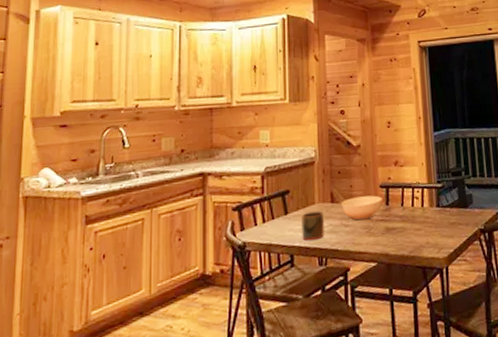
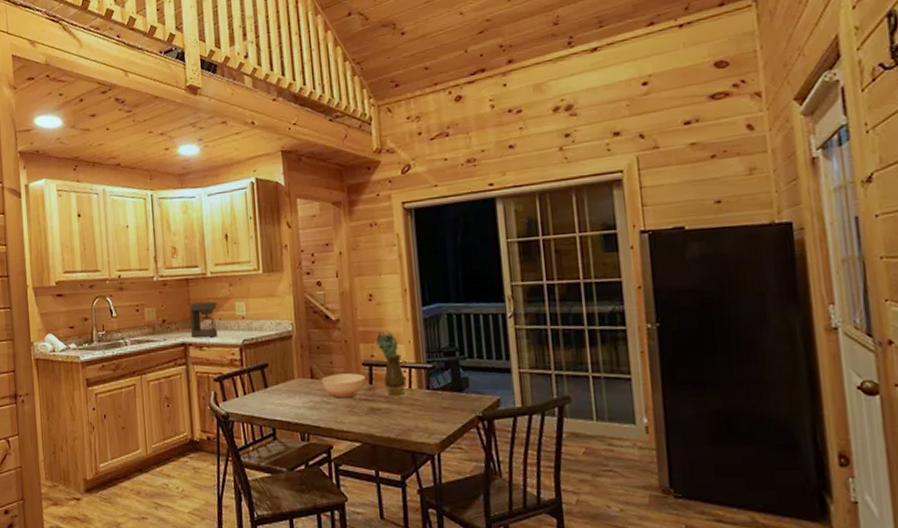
coffee maker: none [211,130,241,168] -> present [190,301,218,339]
mug: present [301,210,325,240] -> none [281,386,306,415]
vase: none [393,155,420,215] -> present [376,331,407,396]

